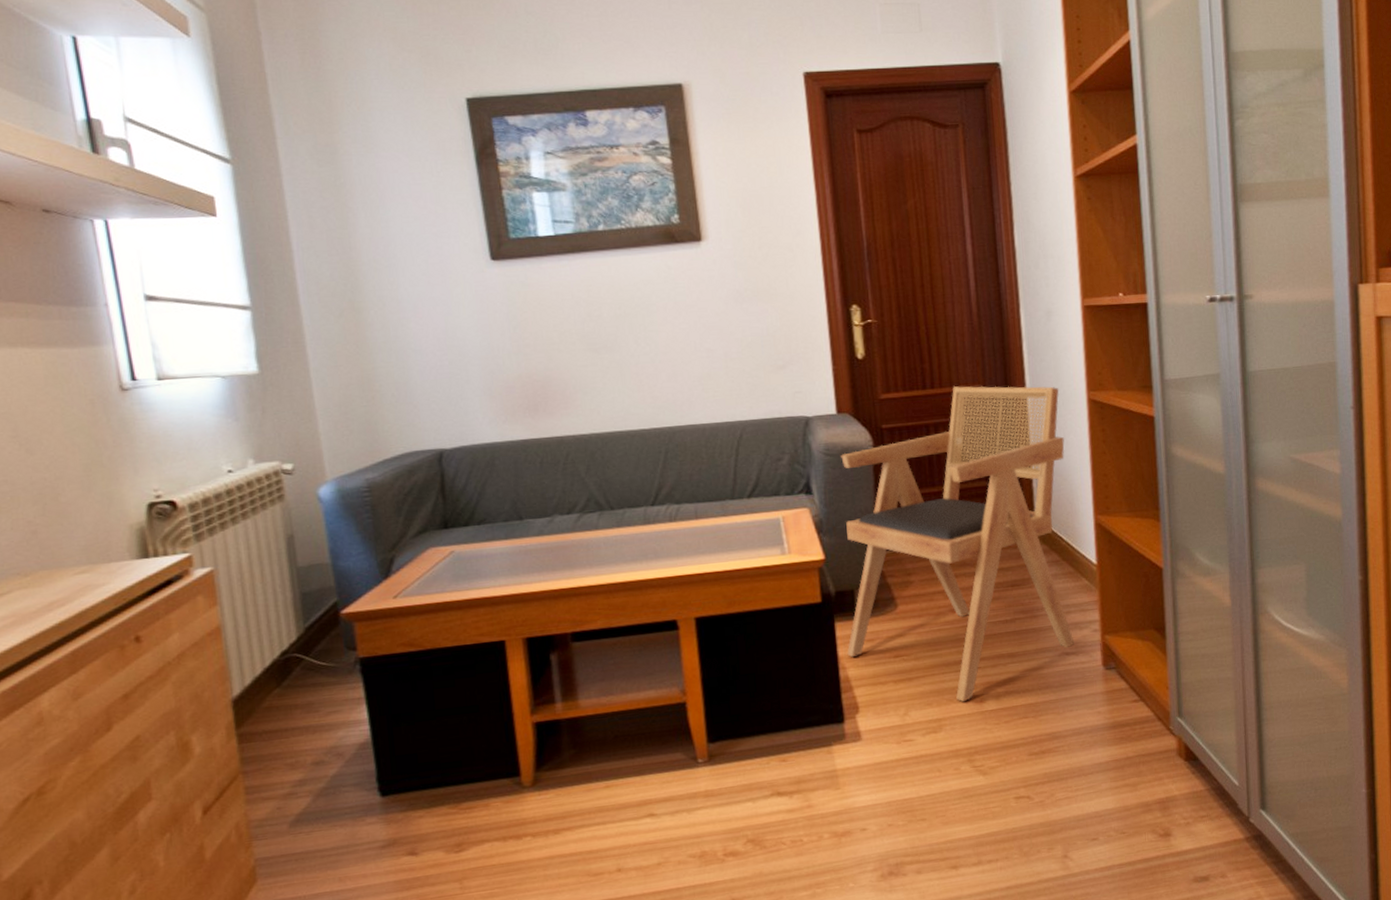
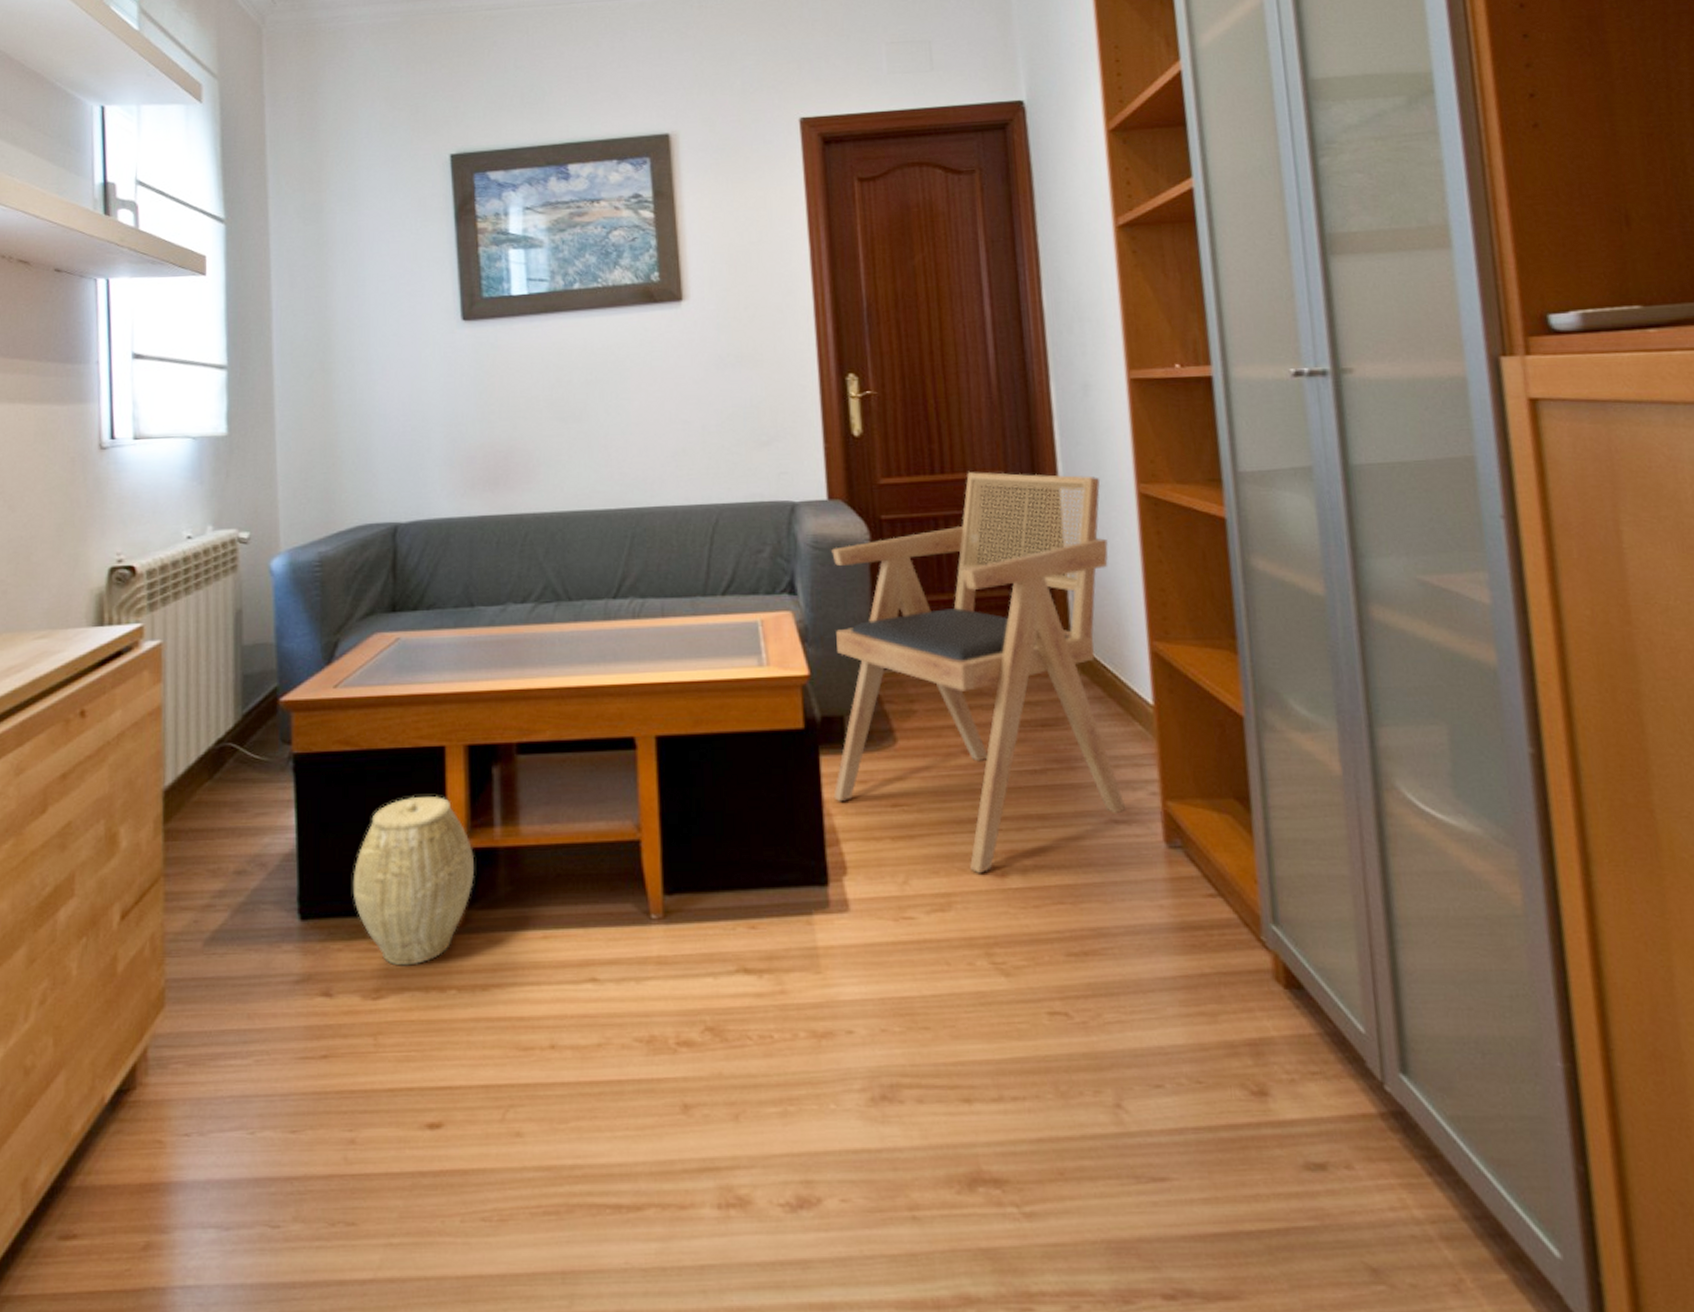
woven basket: none [428,682,541,824] -> present [352,795,474,966]

